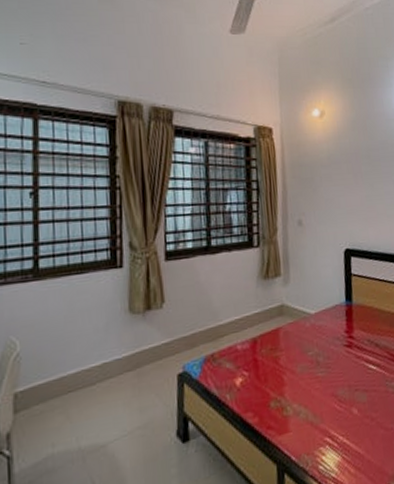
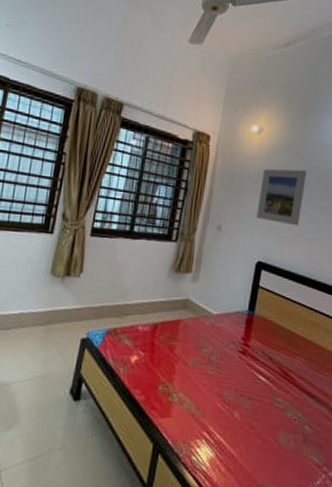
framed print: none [332,146,379,206] -> present [256,168,307,226]

